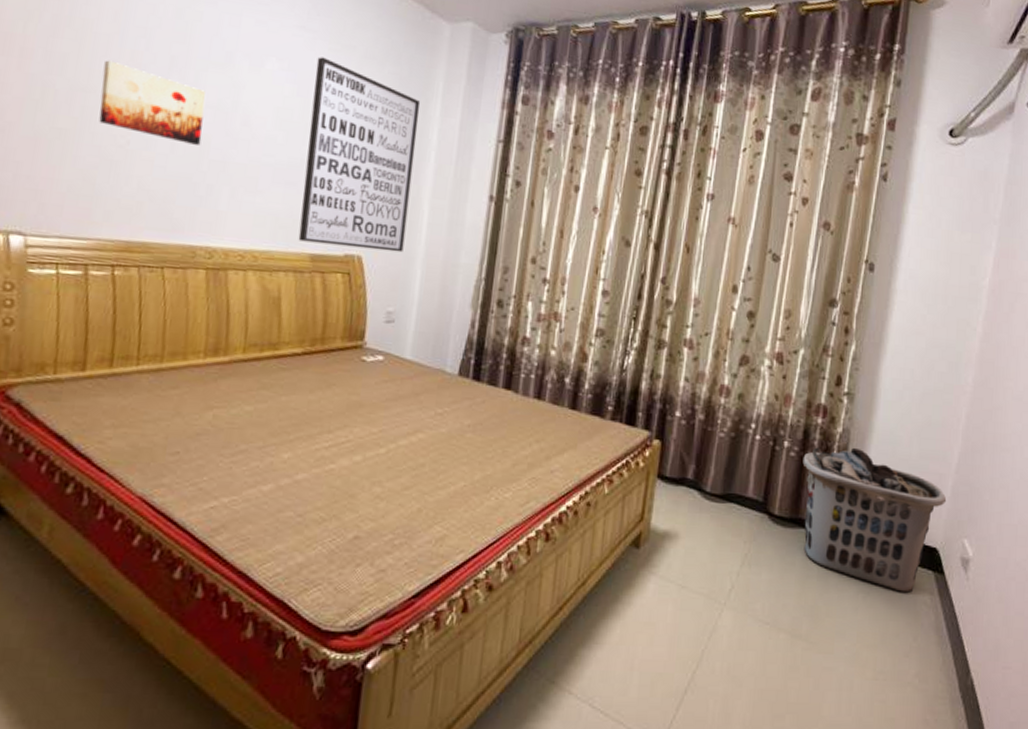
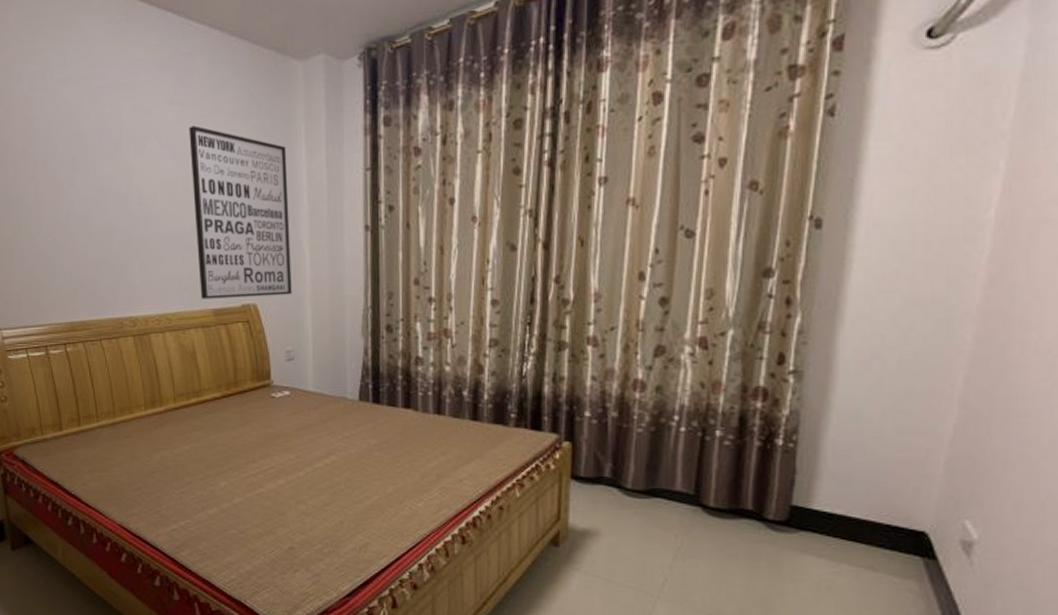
wall art: present [99,60,206,145] -> none [25,172,109,231]
clothes hamper: present [803,447,947,593] -> none [740,429,938,580]

